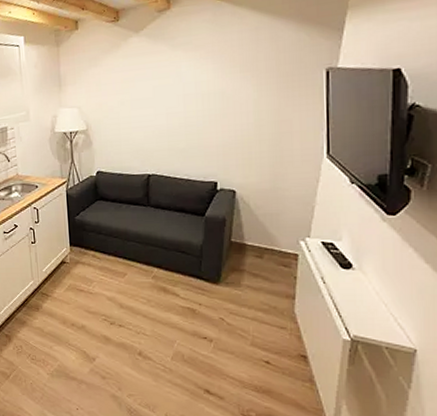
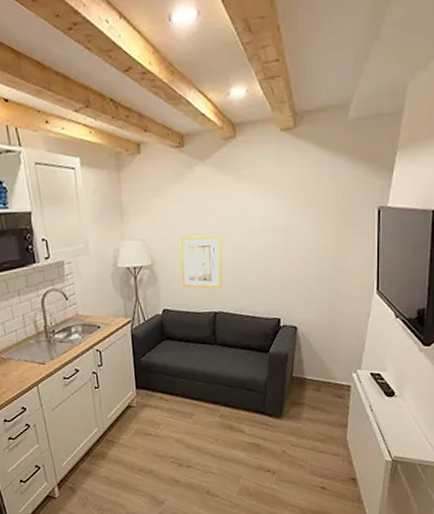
wall art: none [113,101,157,153] -> present [179,235,223,289]

